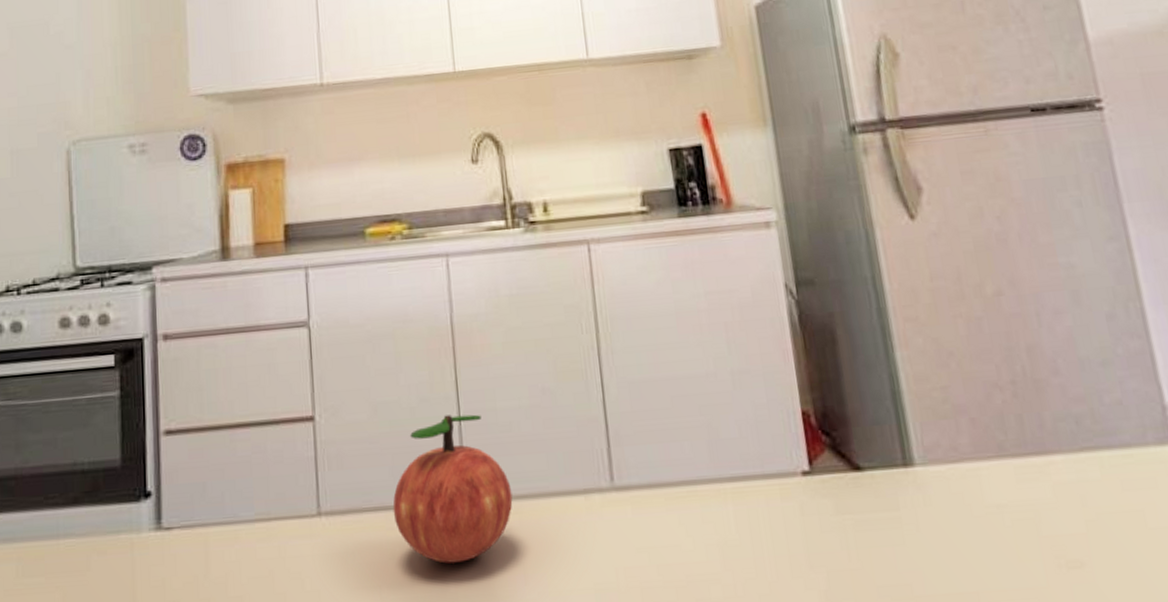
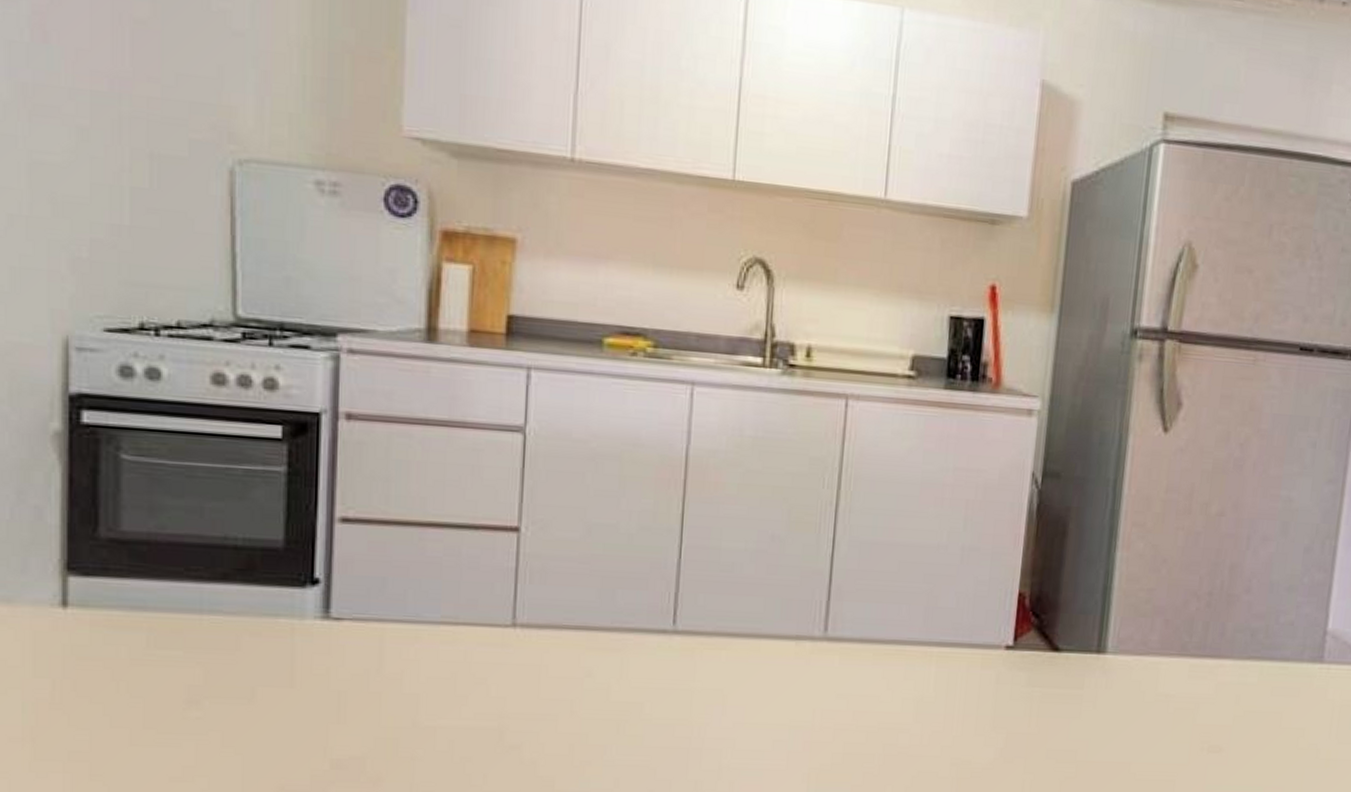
apple: present [393,414,513,564] -> none [595,546,724,688]

